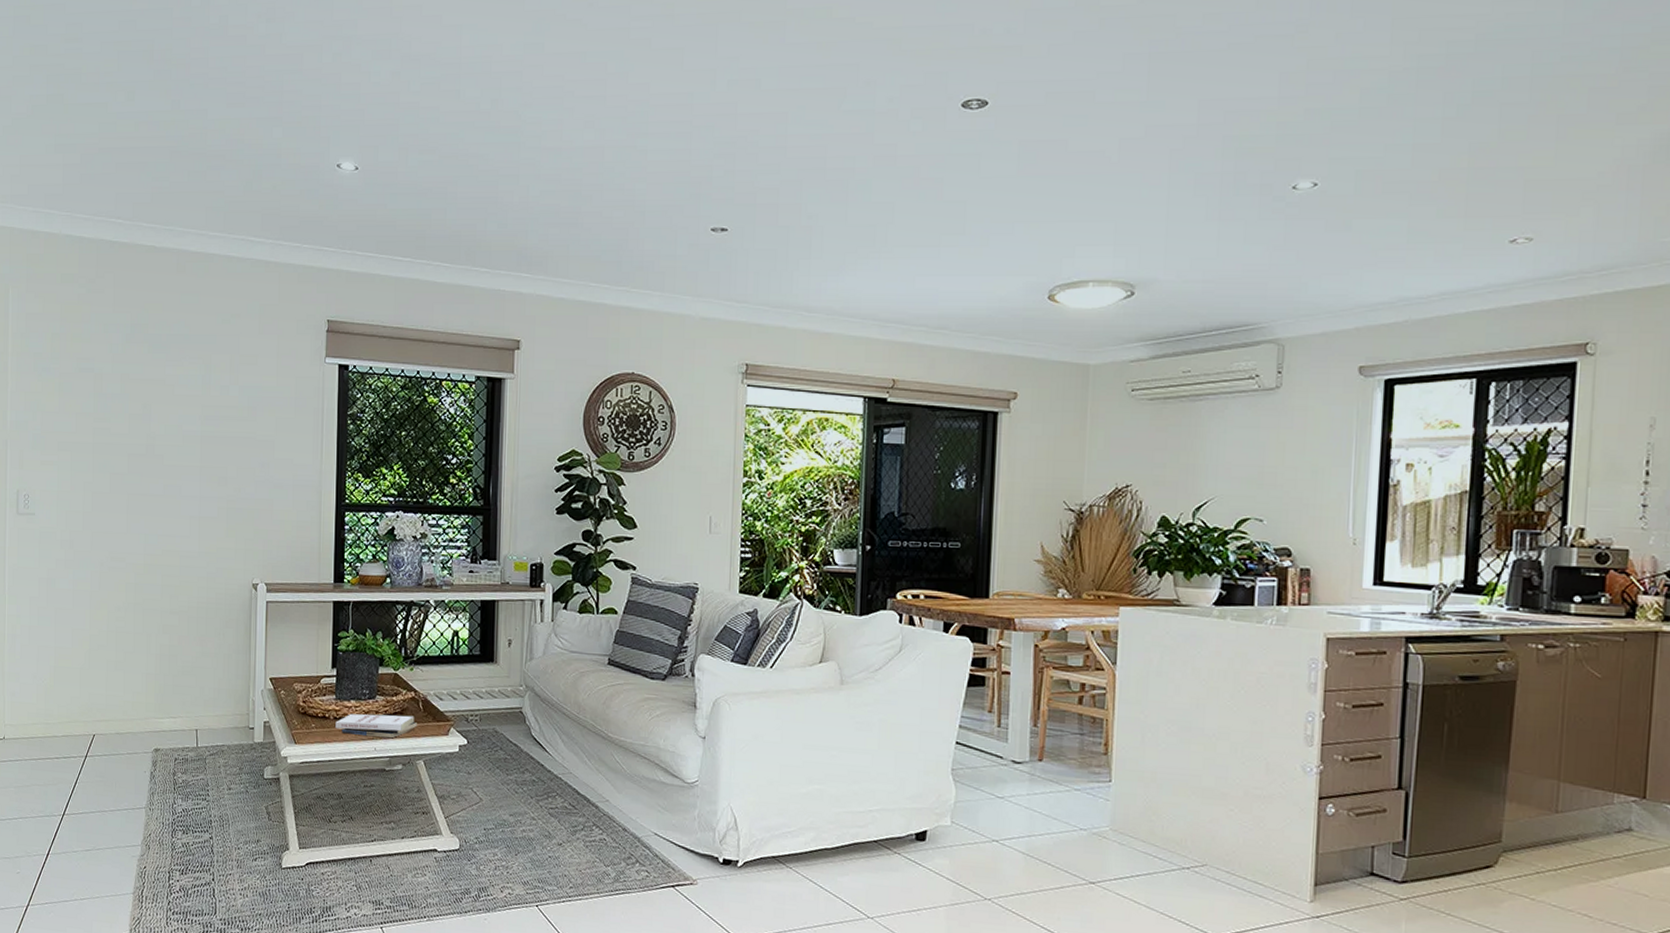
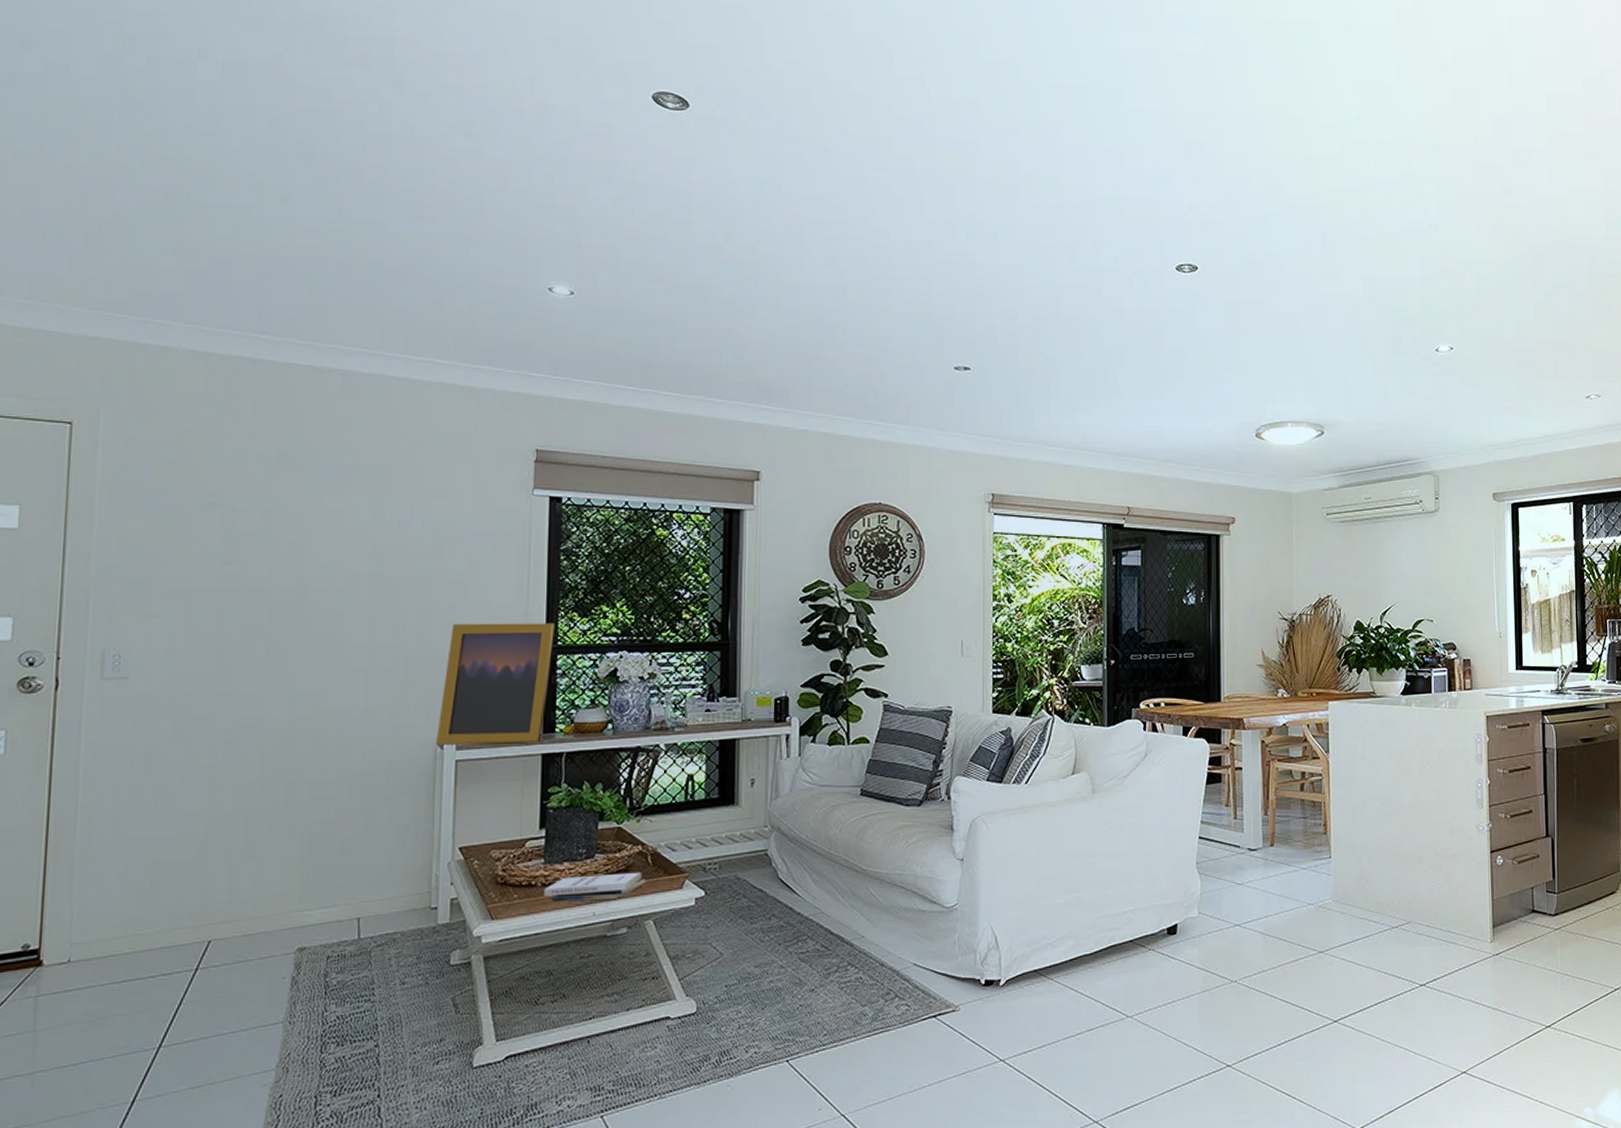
picture frame: none [251,479,343,592] -> present [436,623,554,745]

